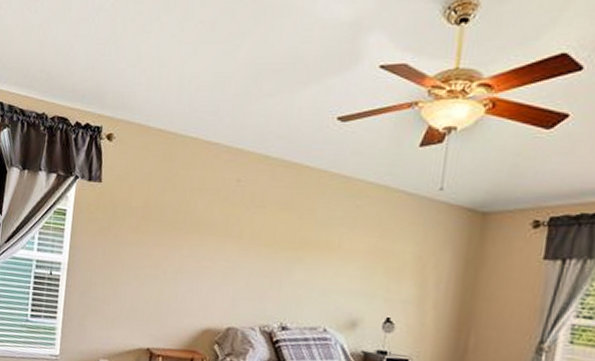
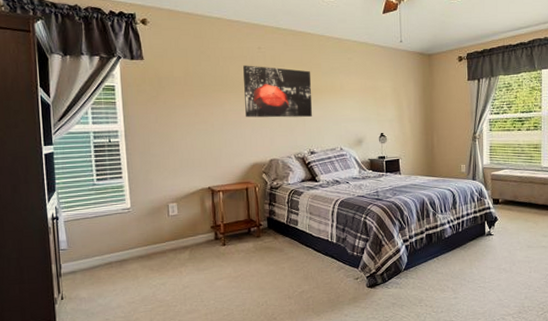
wall art: none [206,201,300,279] -> present [243,65,312,118]

